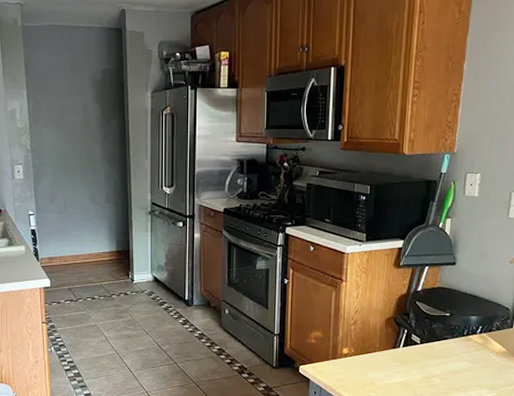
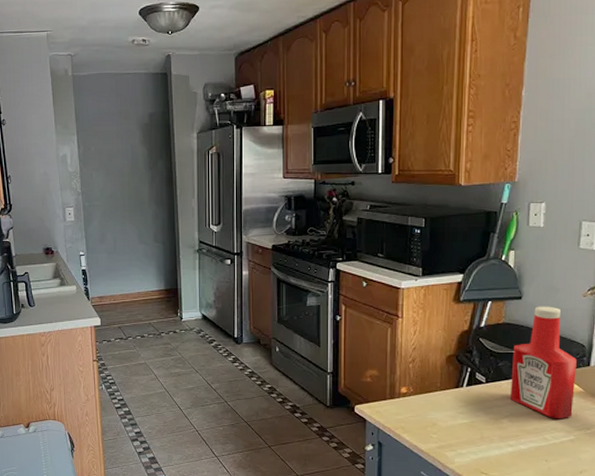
ketchup bottle: none [442,271,502,377] -> present [511,306,577,419]

